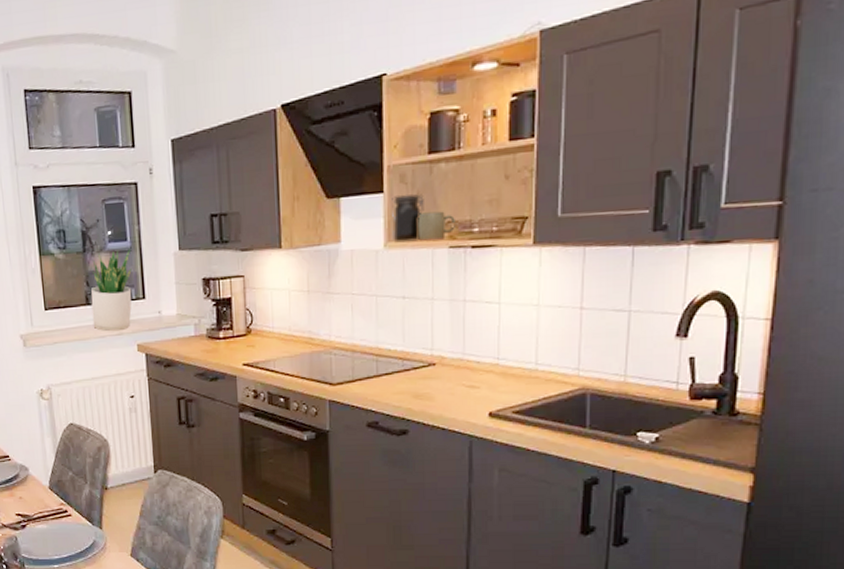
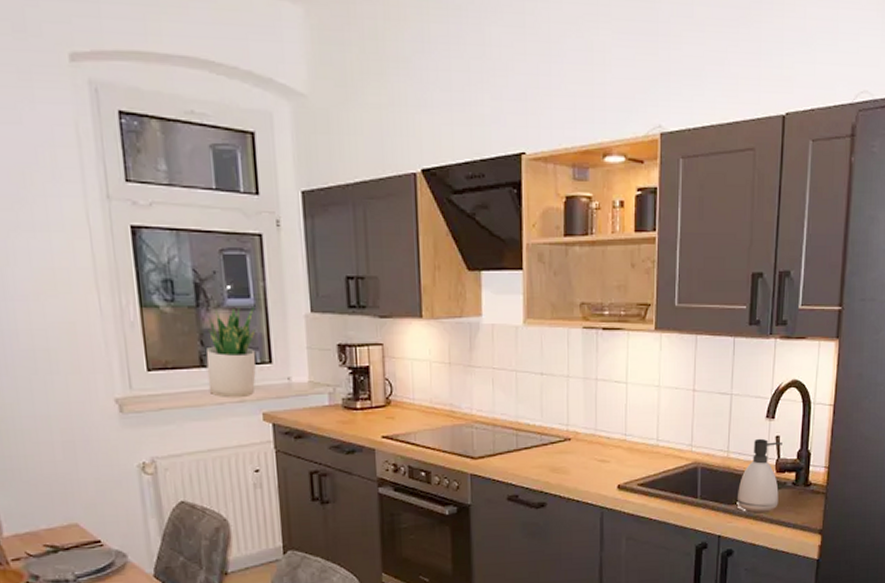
jar: present [392,194,424,243] -> none [530,273,560,320]
mug: present [418,211,455,241] -> none [555,293,588,320]
soap dispenser: none [636,360,698,447] -> present [736,438,782,514]

